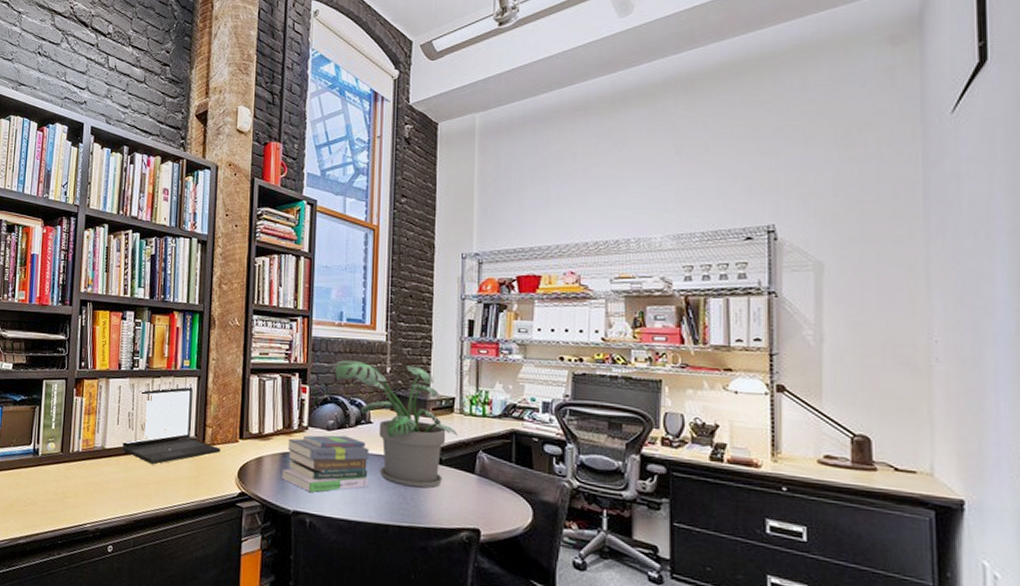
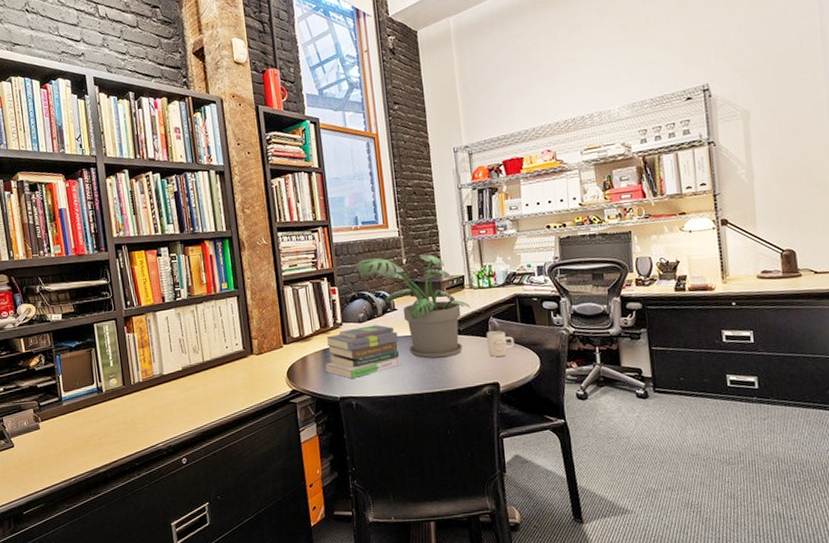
laptop: present [122,387,221,465] -> none [179,307,269,381]
mug: none [471,467,505,500] -> present [486,331,515,358]

